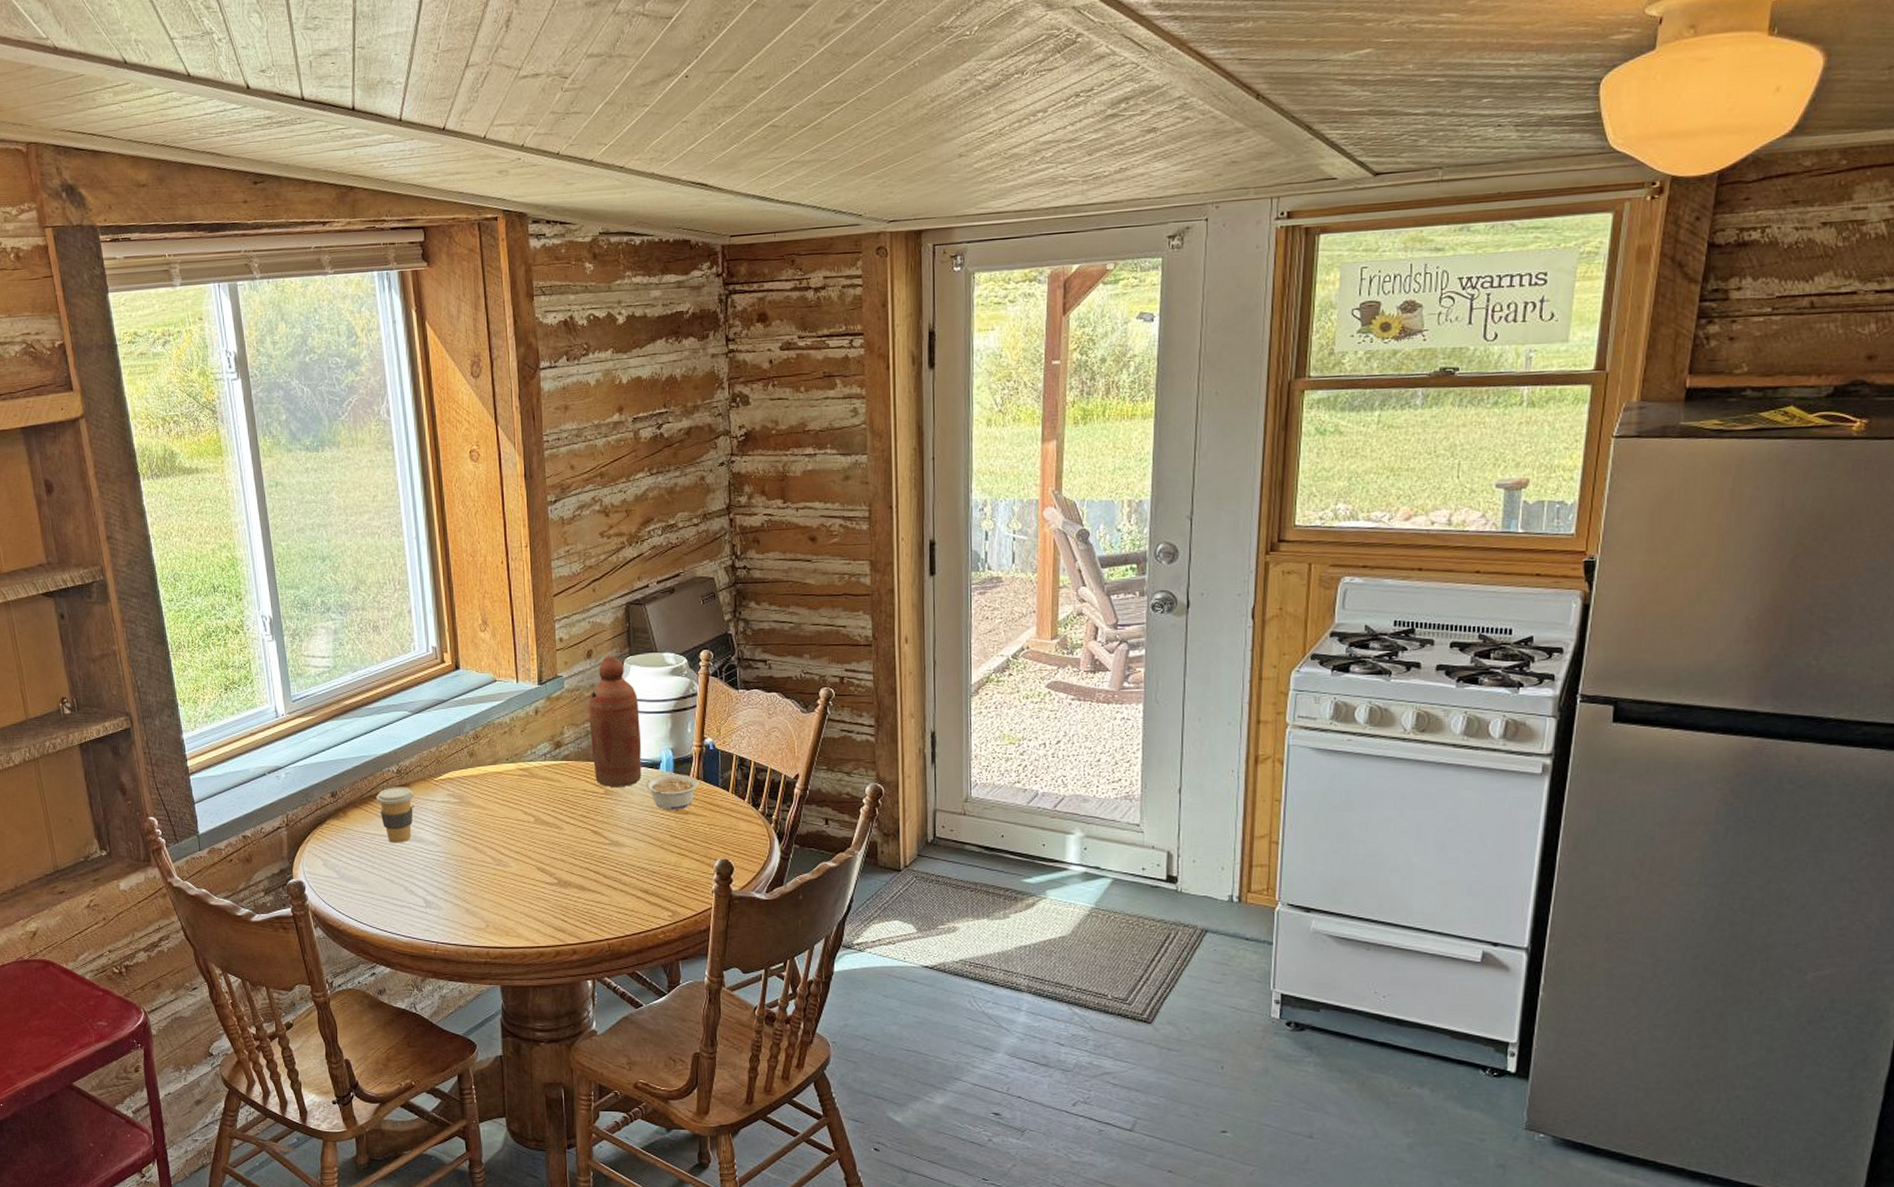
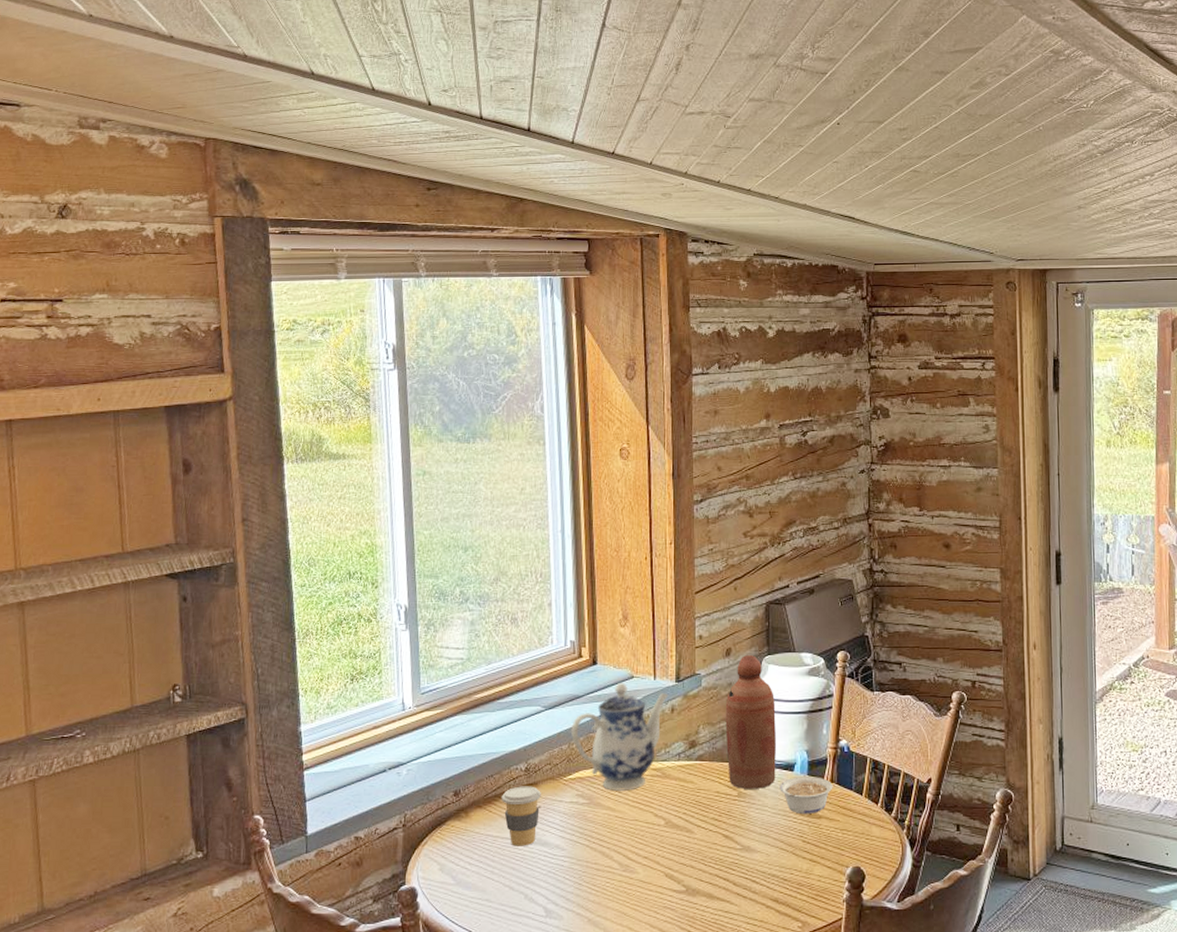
teapot: none [437,687,532,790] -> present [570,683,669,791]

